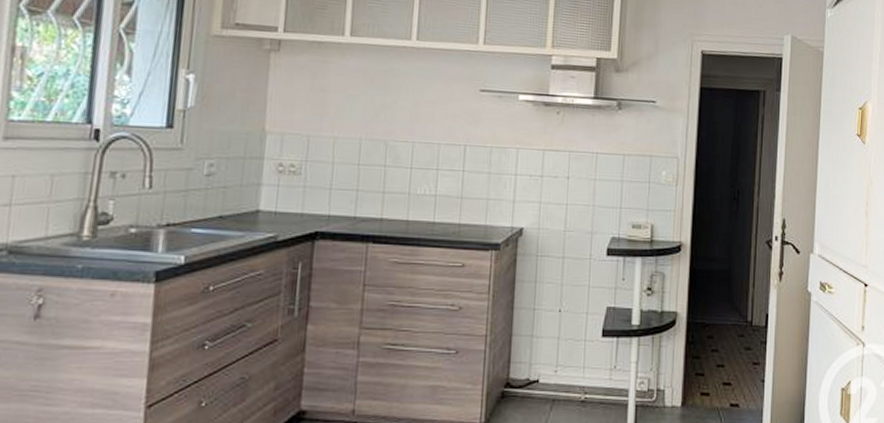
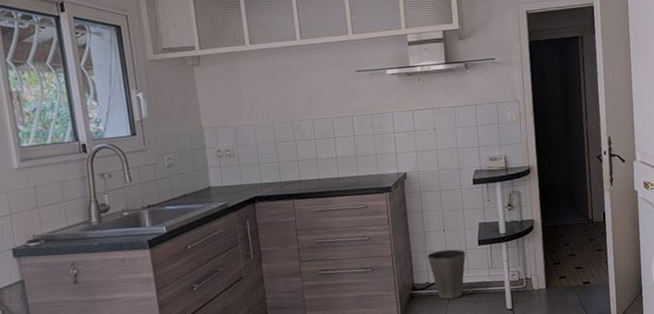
waste basket: none [533,337,584,406] -> present [427,249,466,300]

